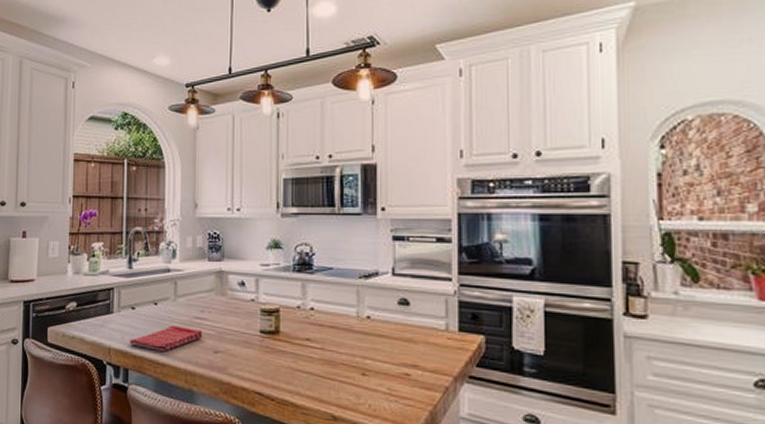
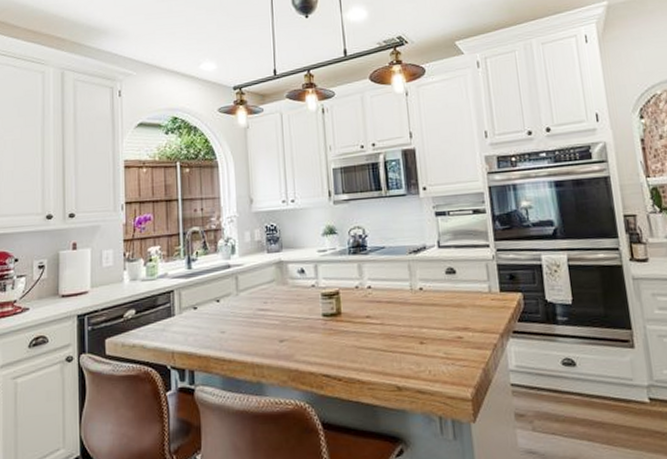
dish towel: present [129,325,203,351] -> none [193,320,268,348]

